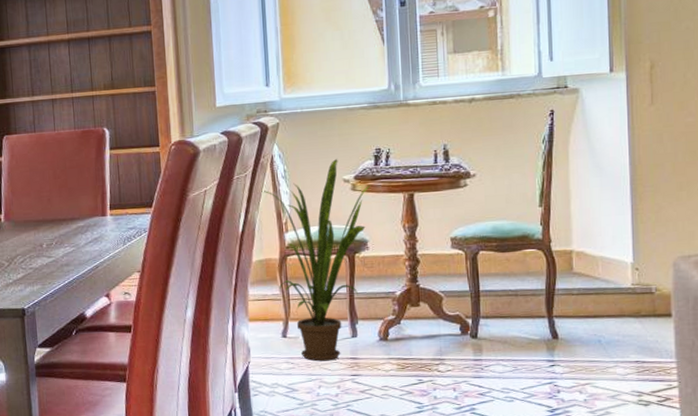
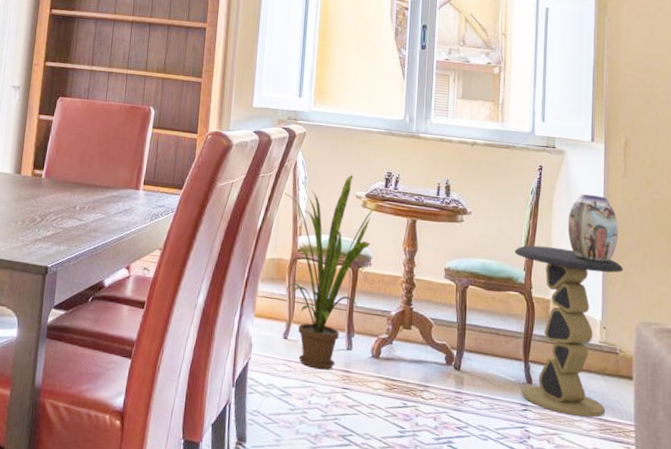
side table: none [528,194,656,363] -> present [514,245,624,418]
vase: none [587,130,648,203] -> present [567,194,619,264]

